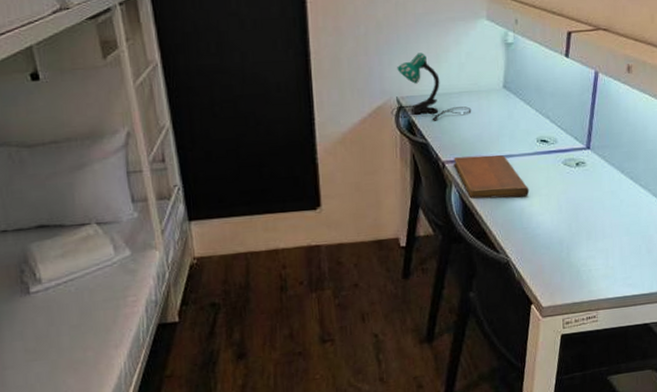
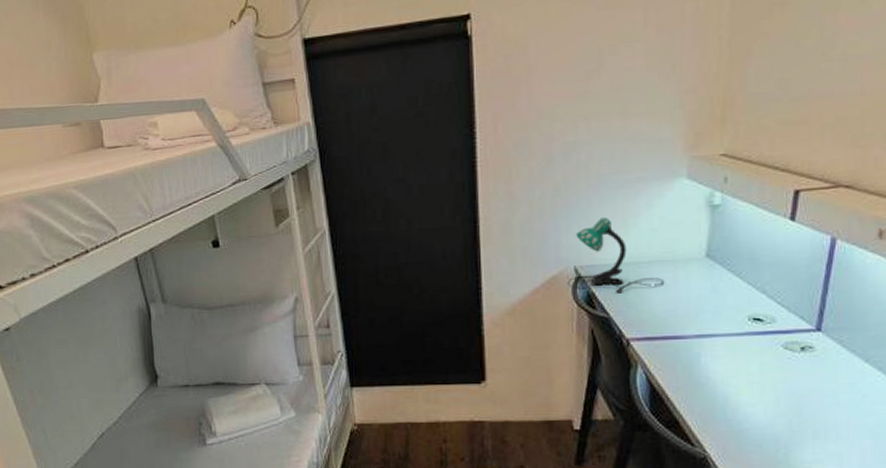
notebook: present [453,154,530,199] -> none [640,333,736,384]

